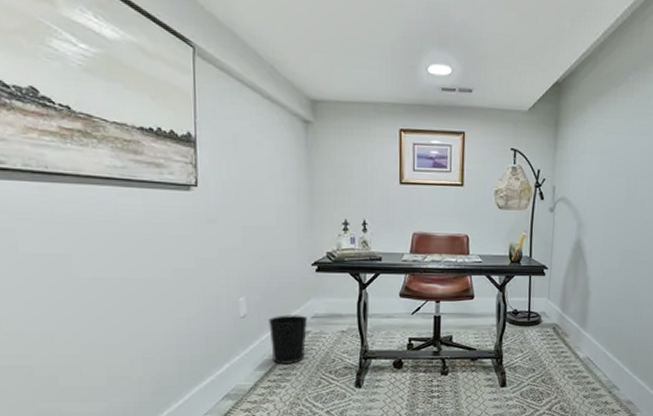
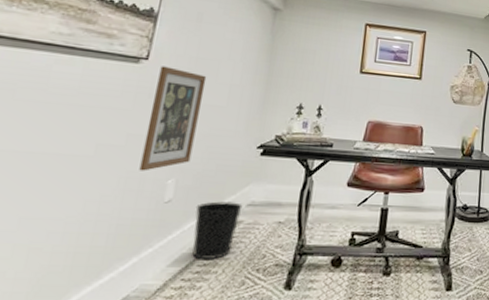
wall art: none [210,191,255,291] -> present [139,66,207,171]

